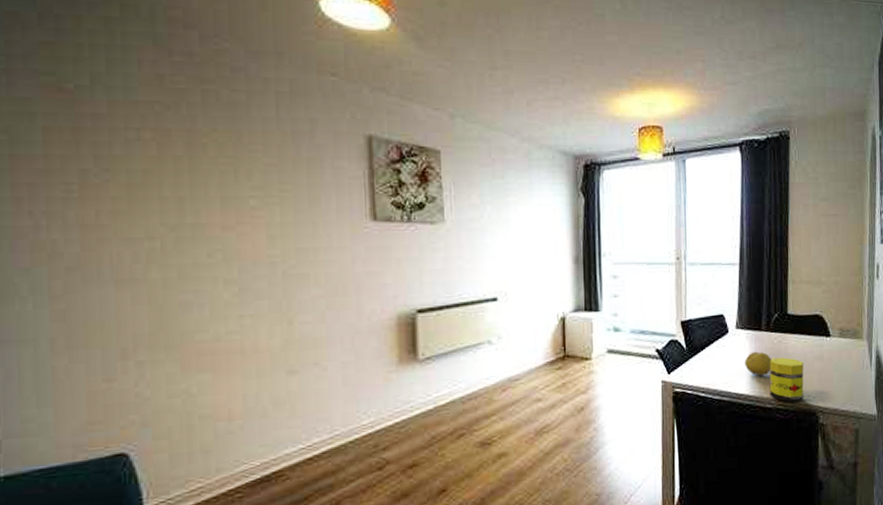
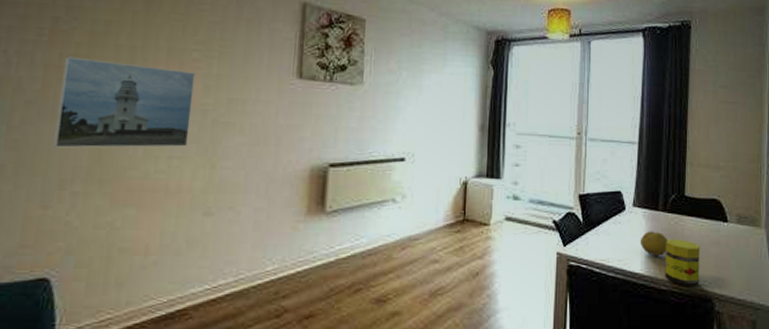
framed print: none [103,213,259,315] -> present [54,56,195,148]

